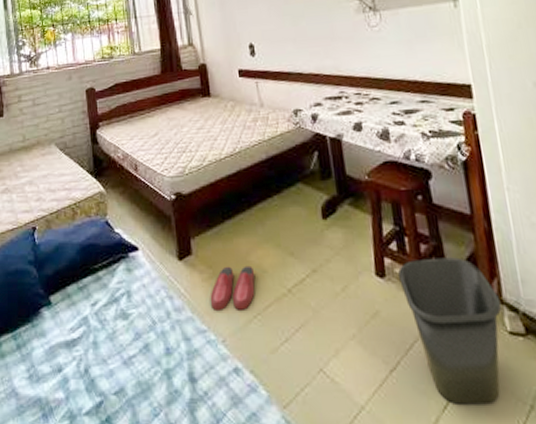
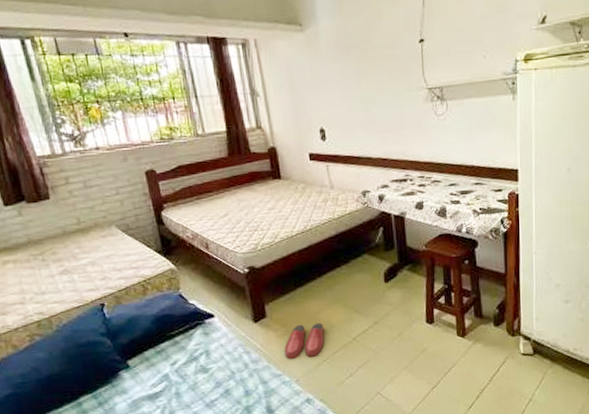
waste bin: present [398,257,502,405] -> none [444,305,519,405]

